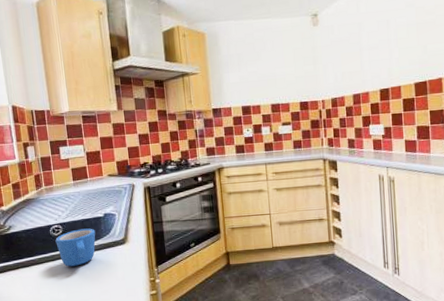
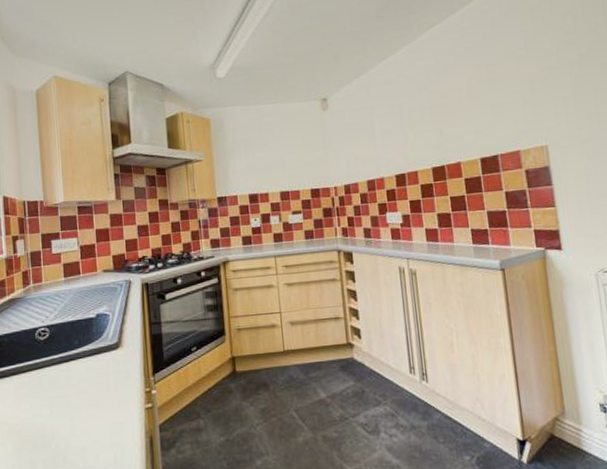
mug: present [55,228,96,267] -> none [41,331,86,376]

